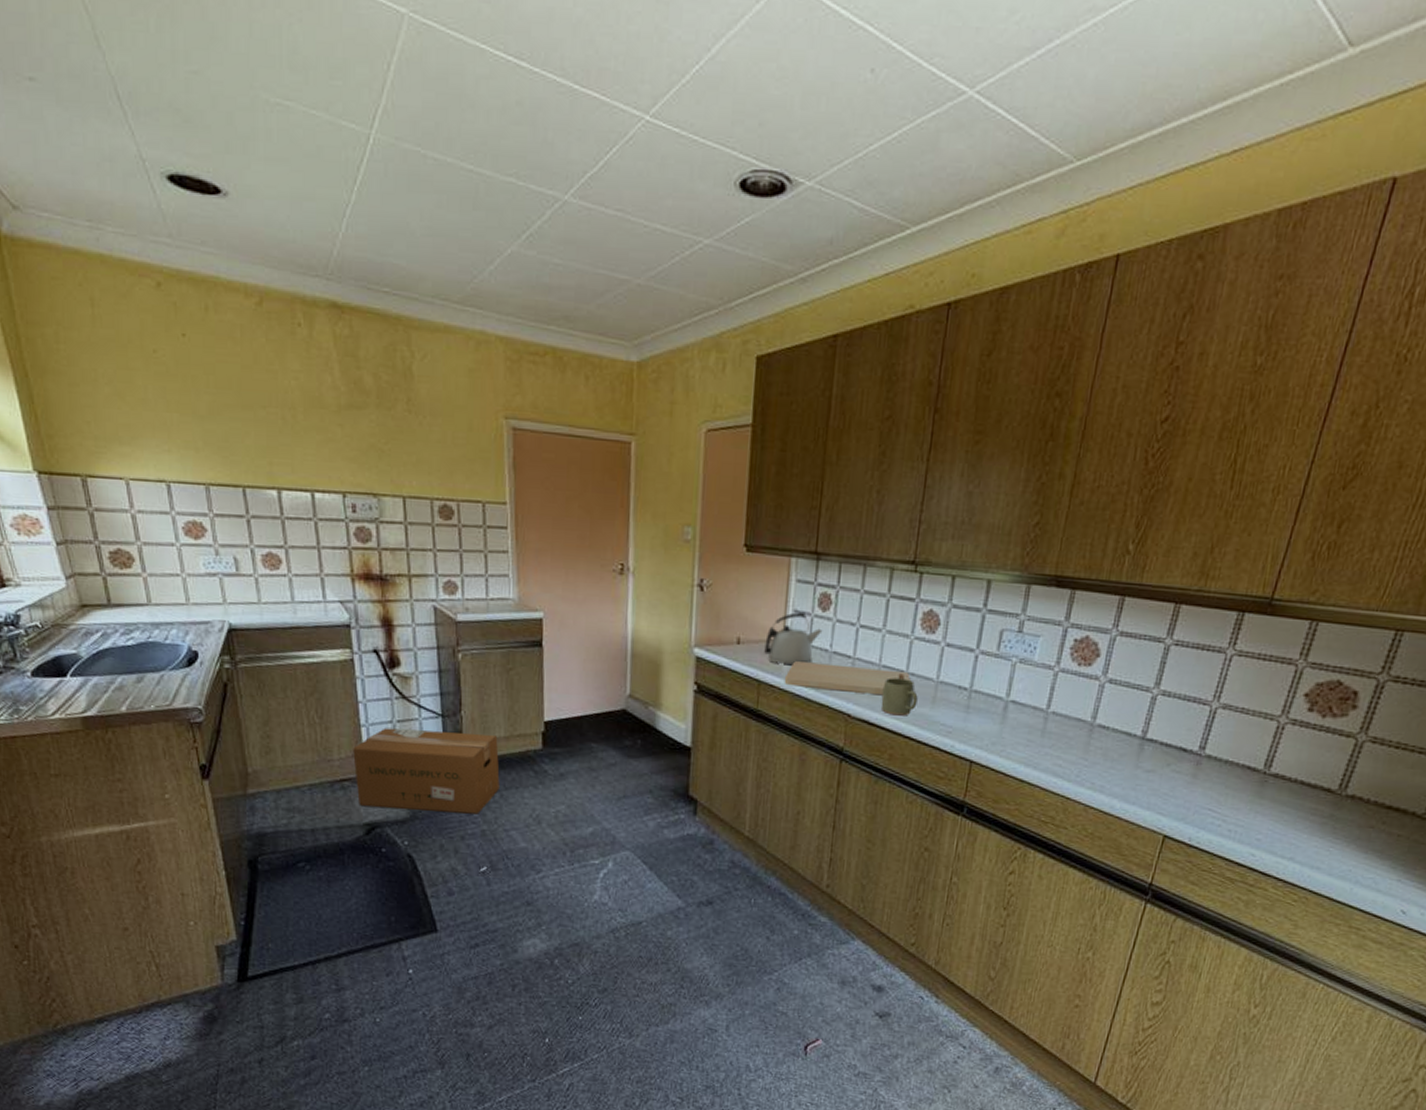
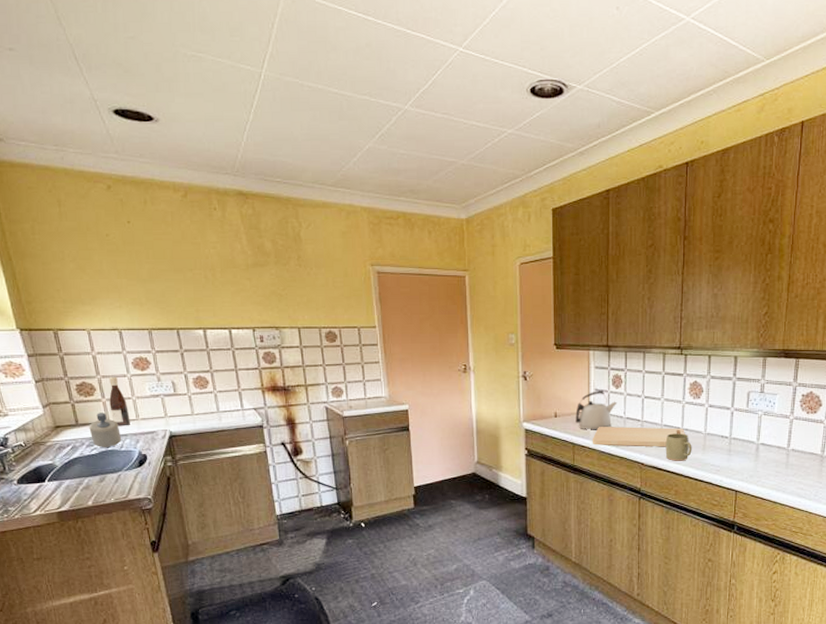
soap dispenser: none [125,591,167,638] -> present [89,412,122,447]
bottle: none [152,544,178,612] -> present [109,376,130,426]
box: present [353,728,500,814] -> none [269,500,383,564]

